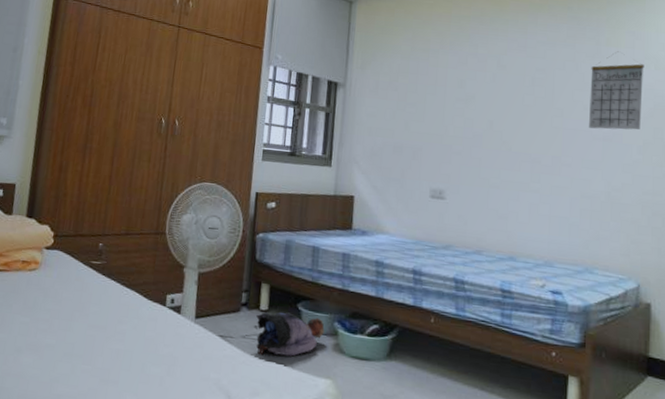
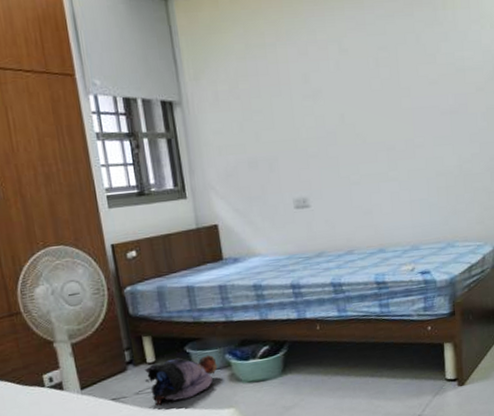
calendar: present [589,51,644,130] -> none [431,14,483,103]

